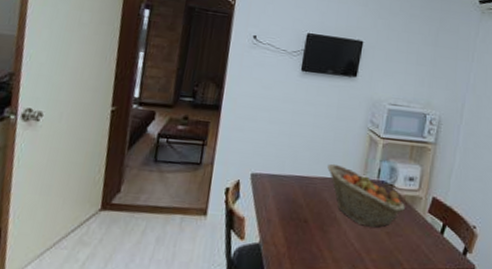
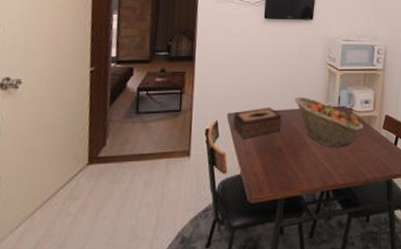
tissue box: none [256,171,312,204] -> present [233,107,282,139]

